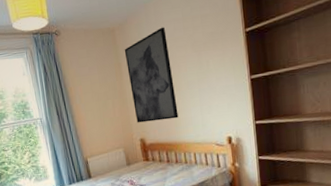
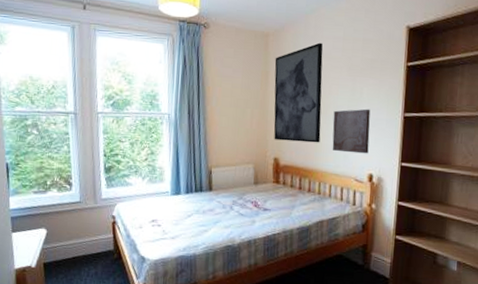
wall art: none [186,78,224,122] -> present [332,109,371,154]

